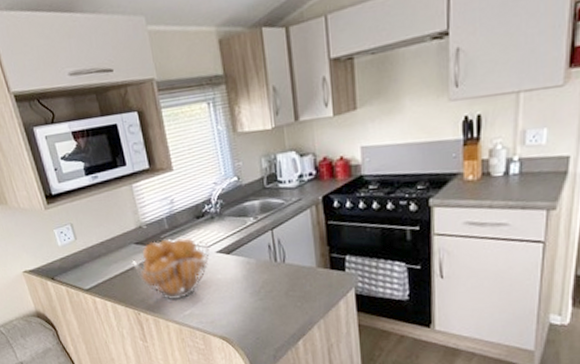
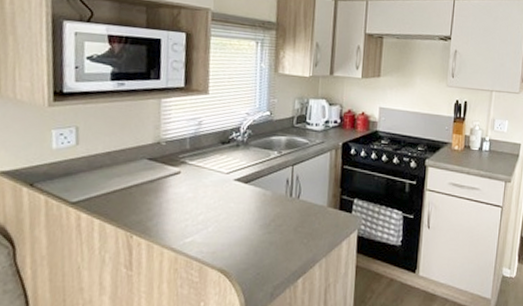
fruit basket: present [131,236,210,299] -> none [137,159,228,224]

